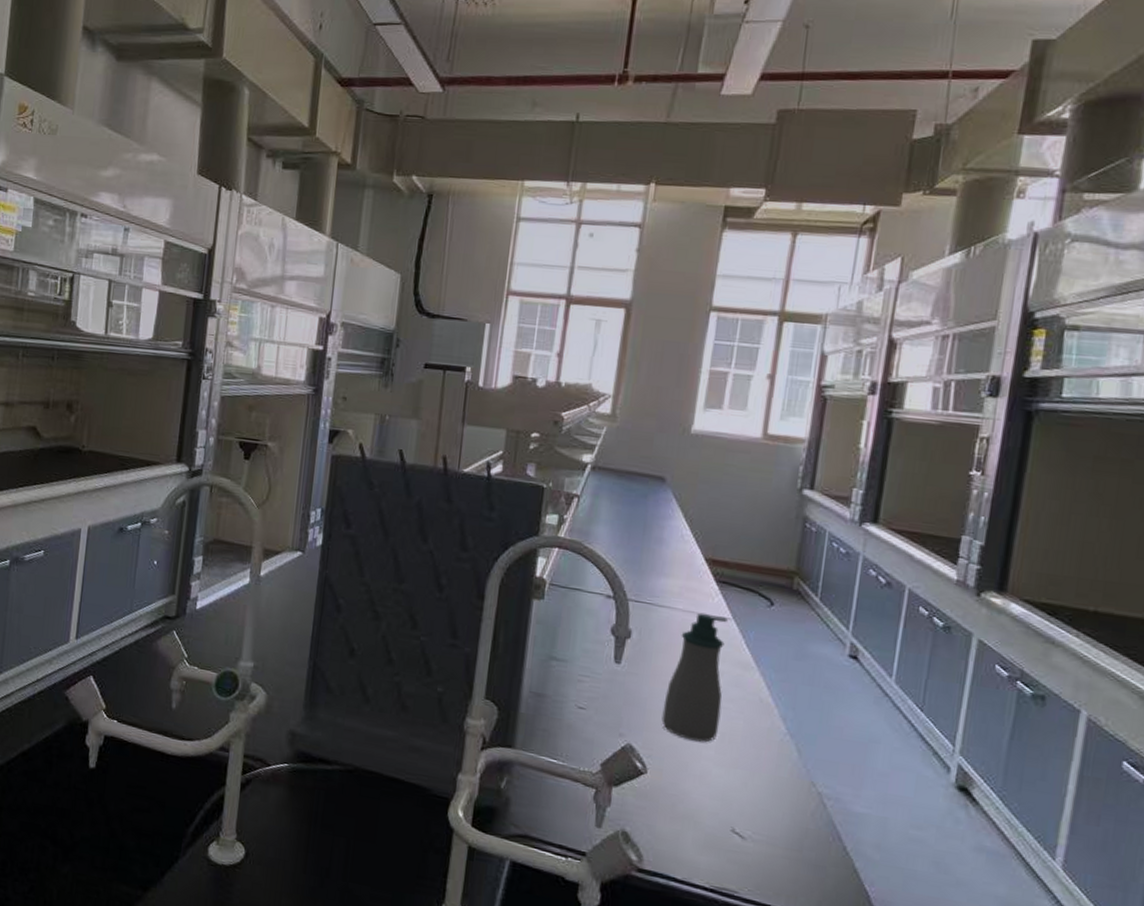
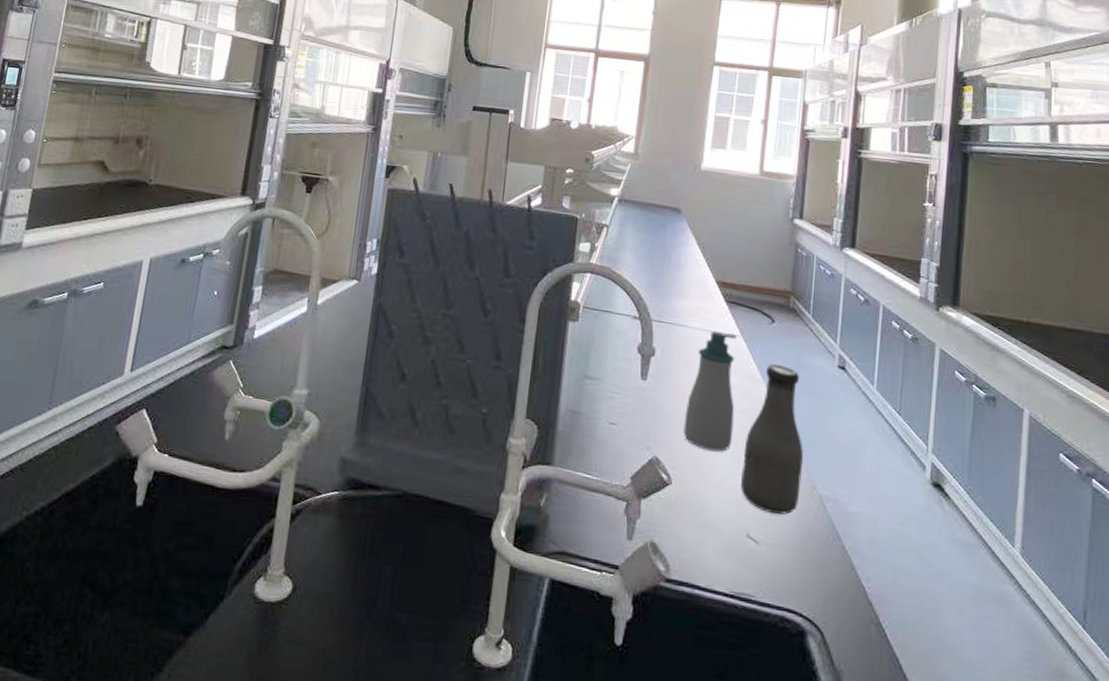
bottle: none [726,651,802,811] -> present [740,364,804,515]

